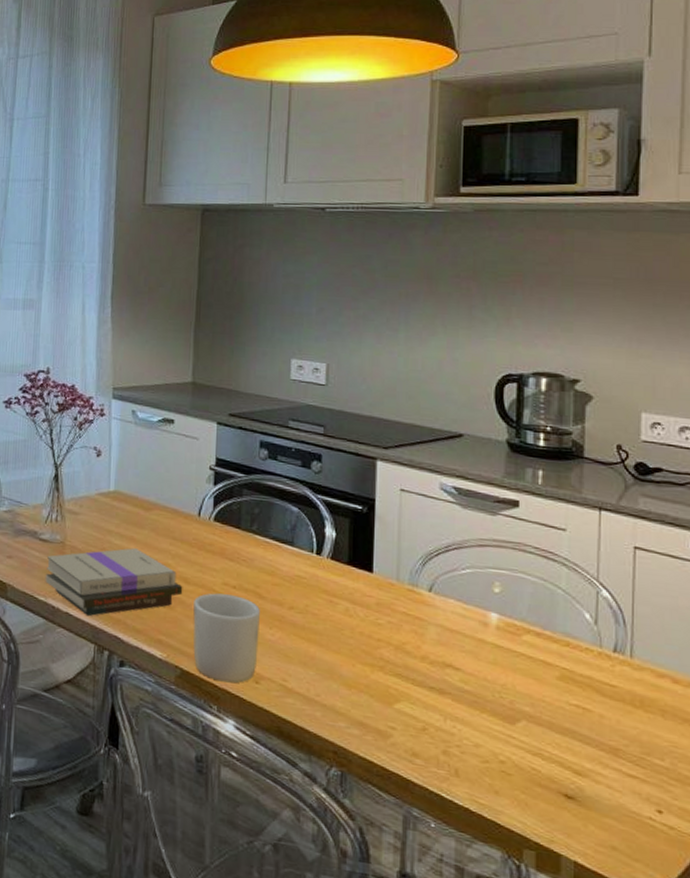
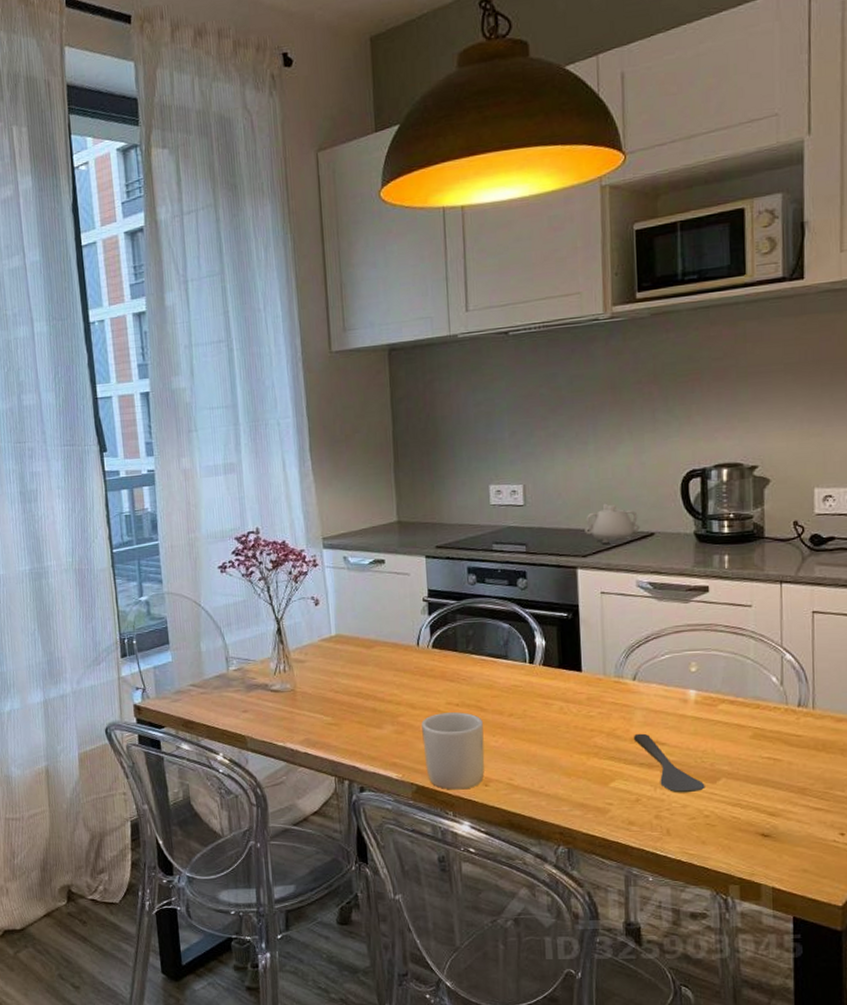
books: present [45,548,183,617] -> none [281,685,411,753]
teapot: none [388,395,448,441] -> present [585,503,640,544]
spoon: none [425,652,502,732] -> present [634,733,705,793]

